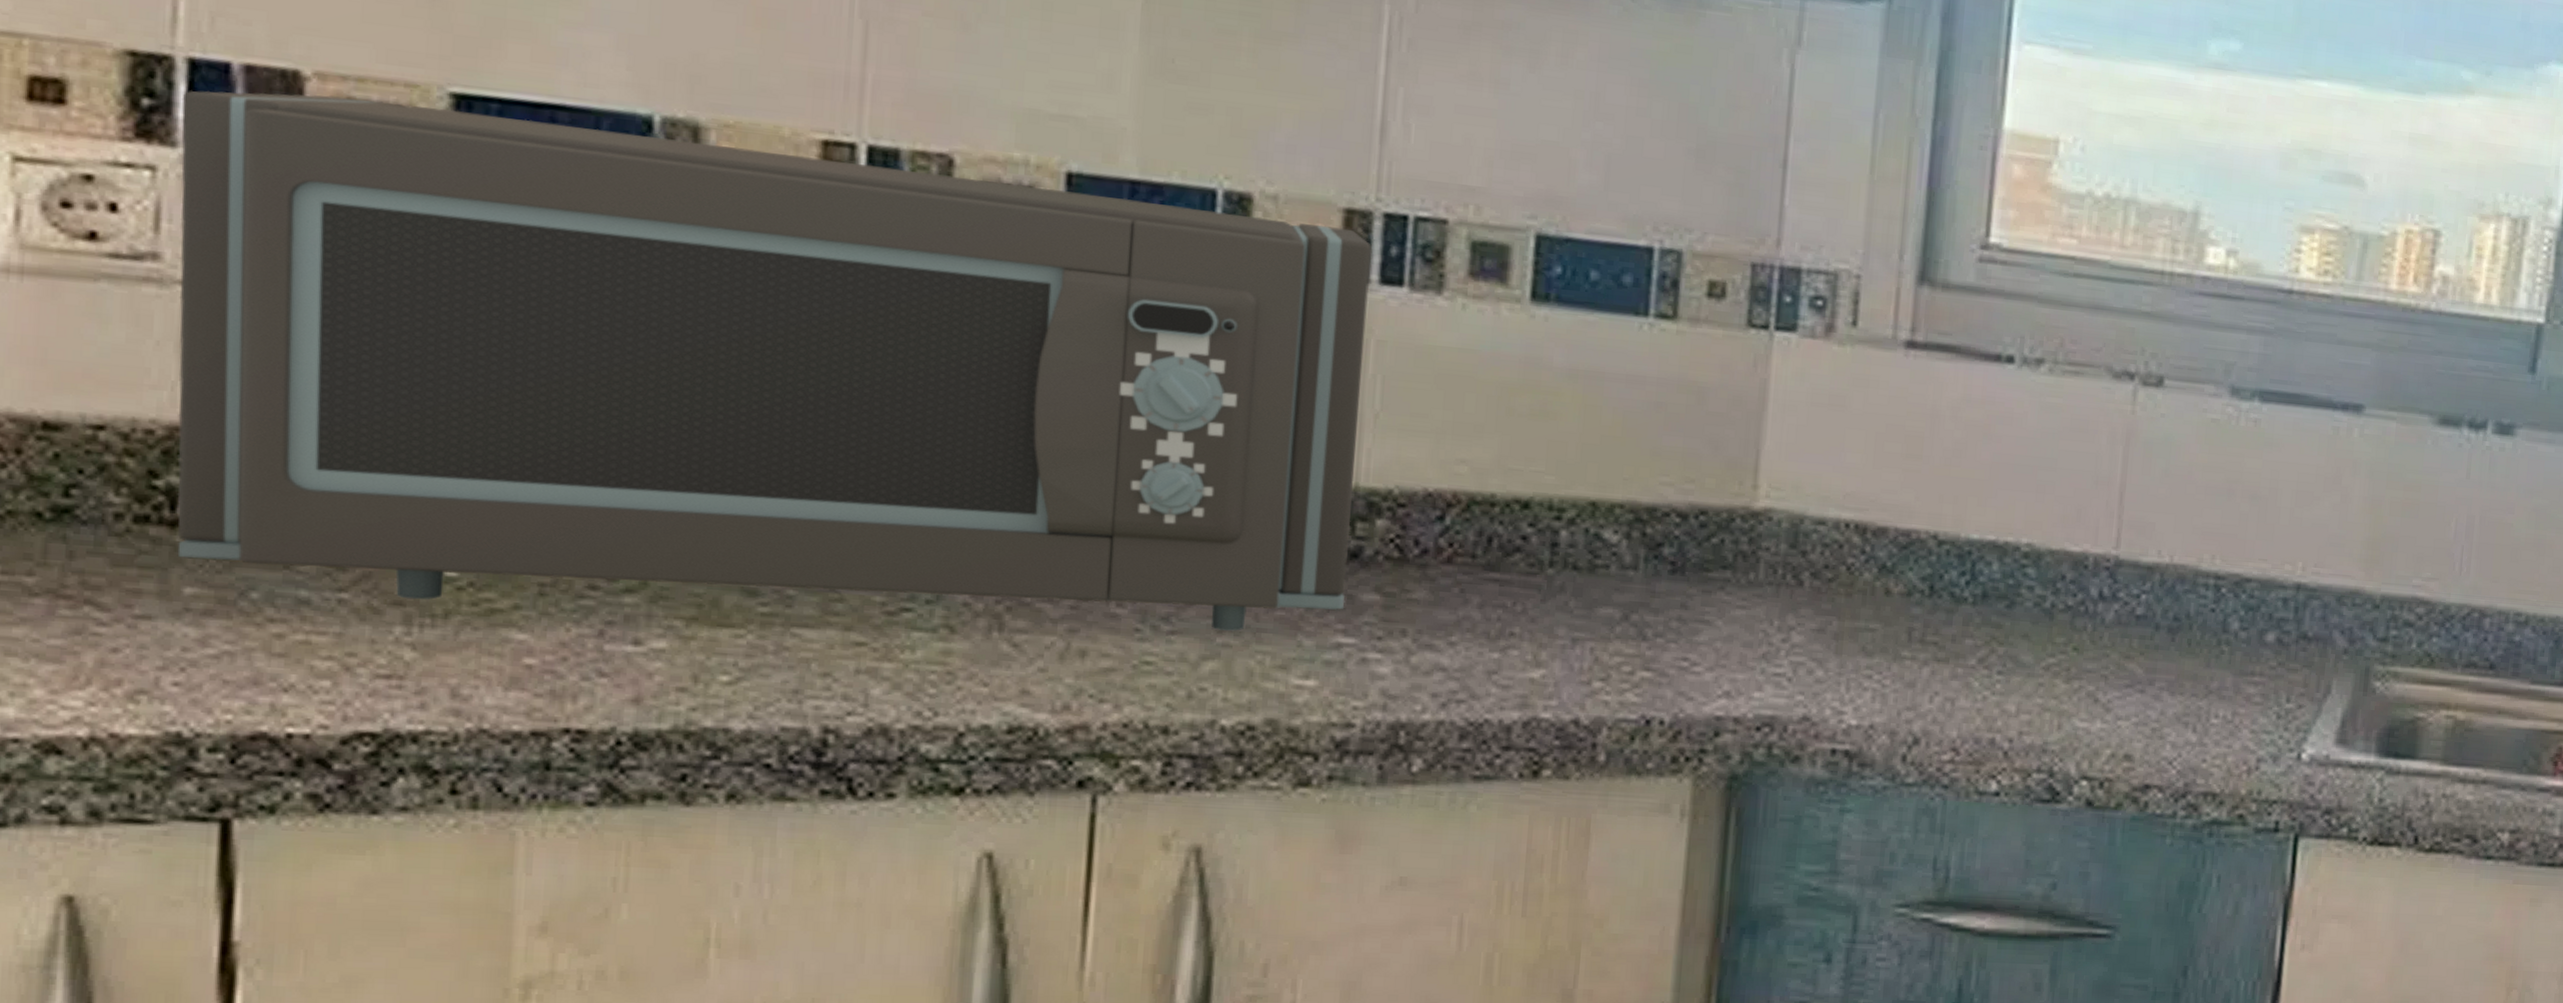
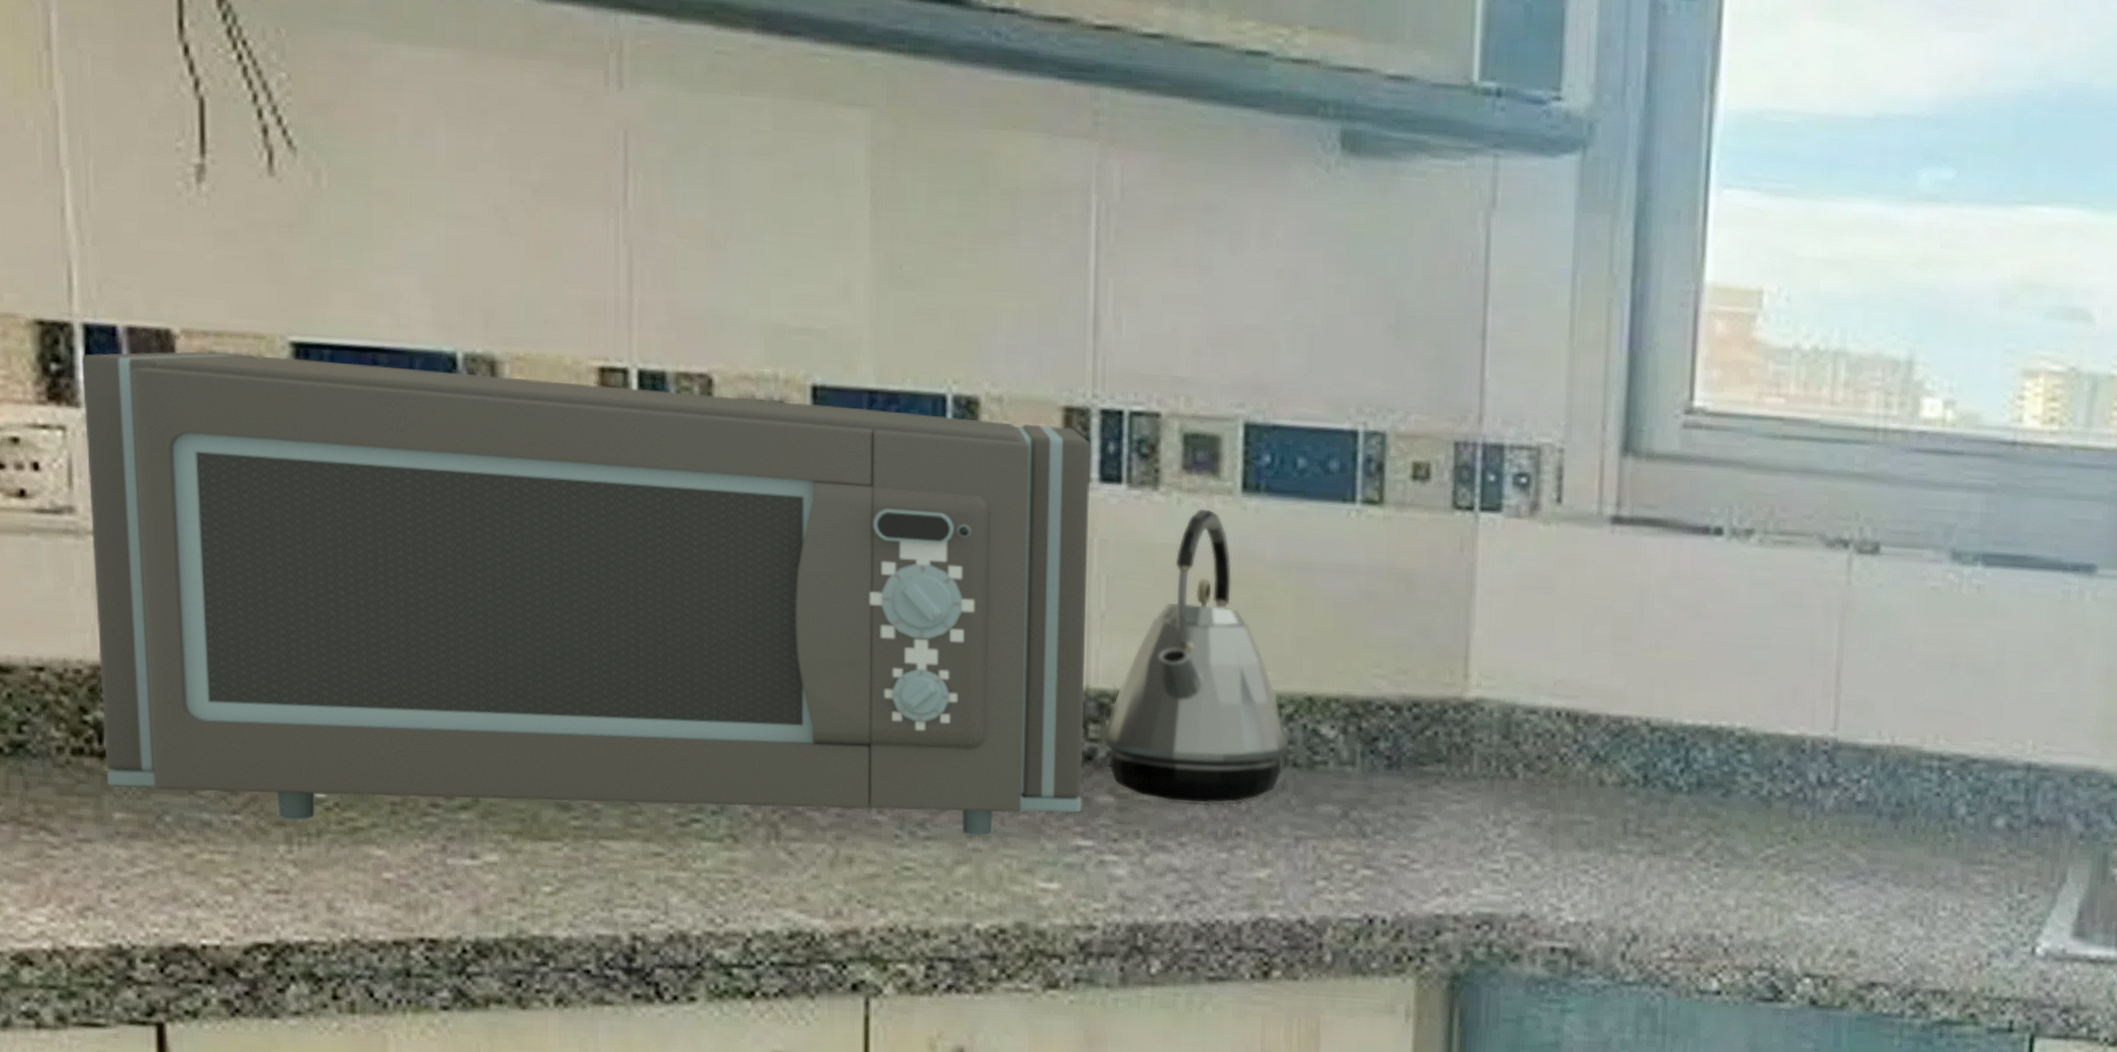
kettle: none [1370,315,1570,603] -> present [1102,508,1289,803]

